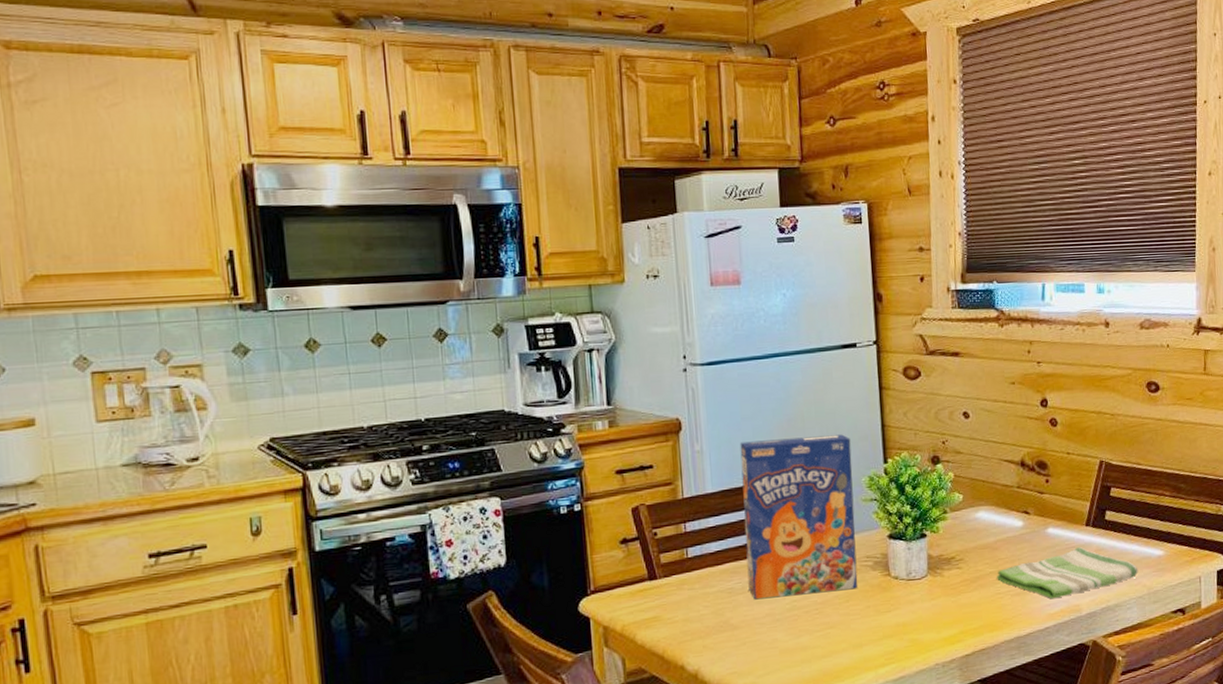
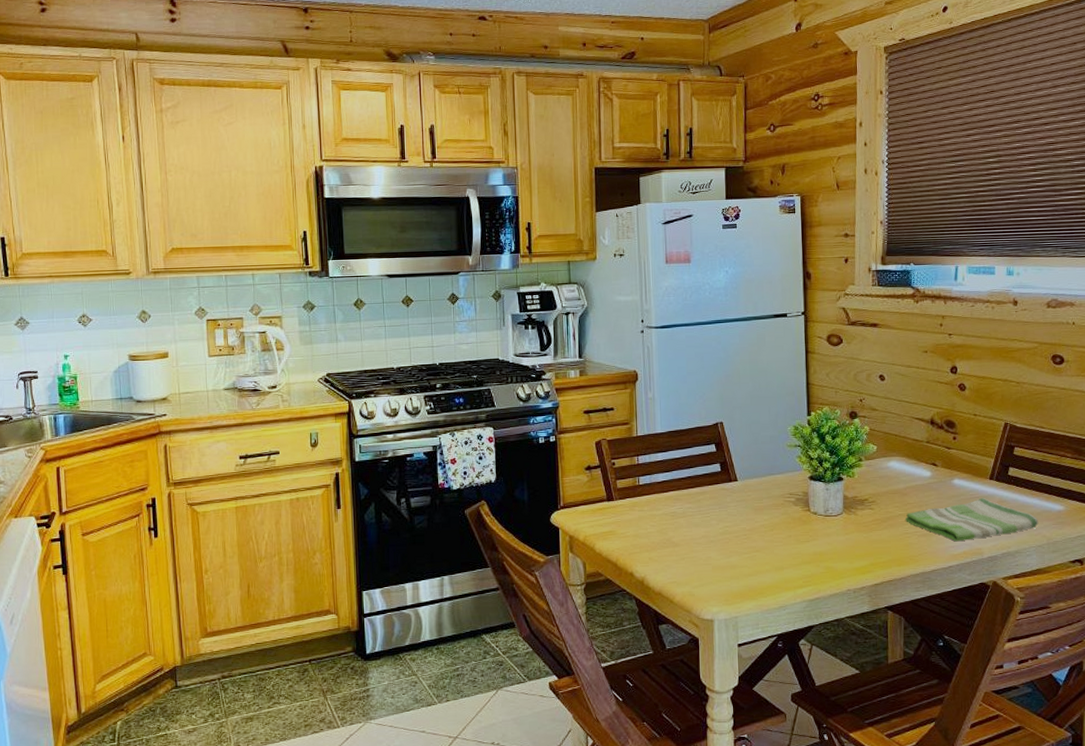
cereal box: present [740,434,858,600] -> none [685,389,782,523]

